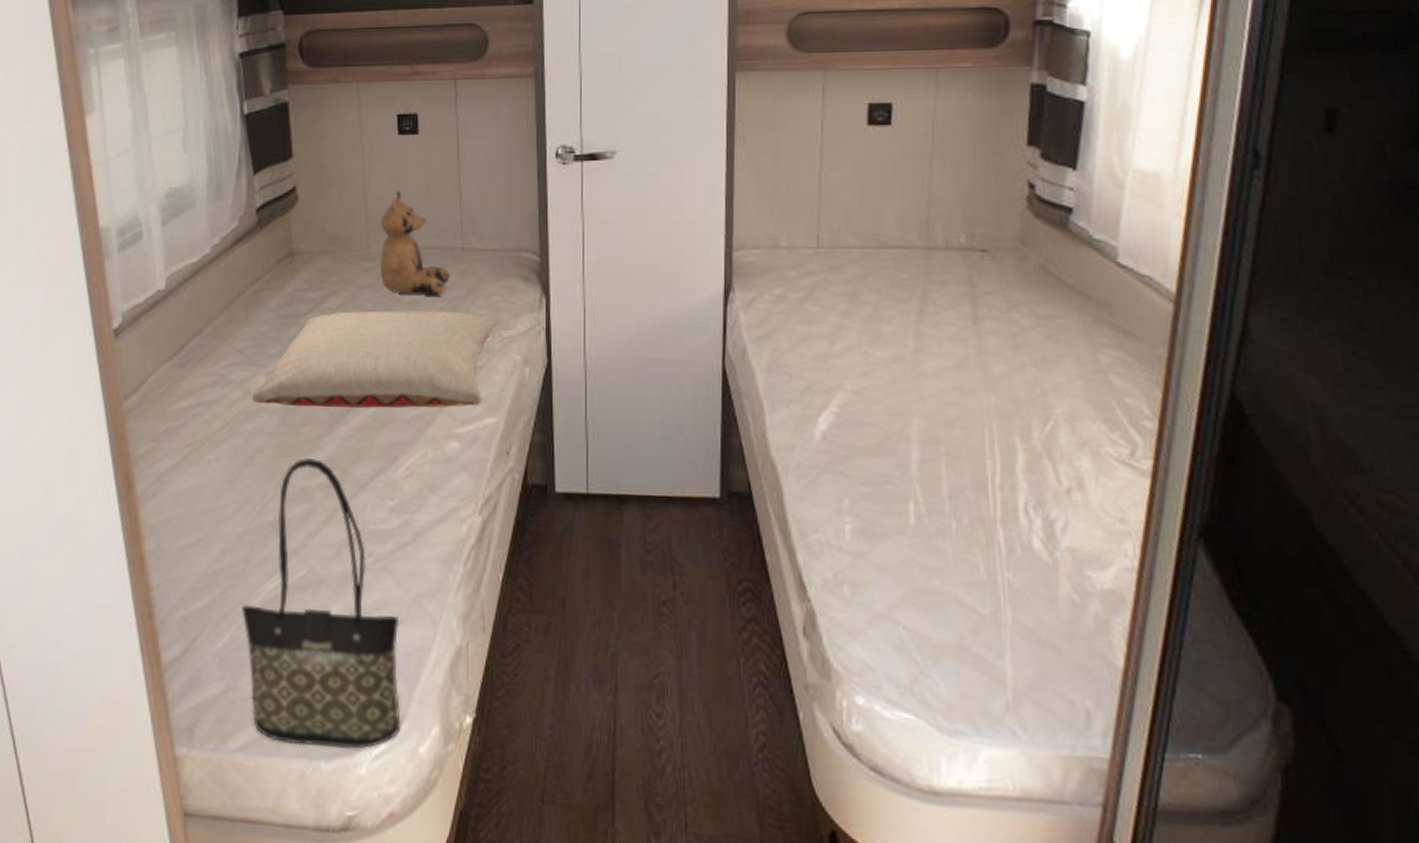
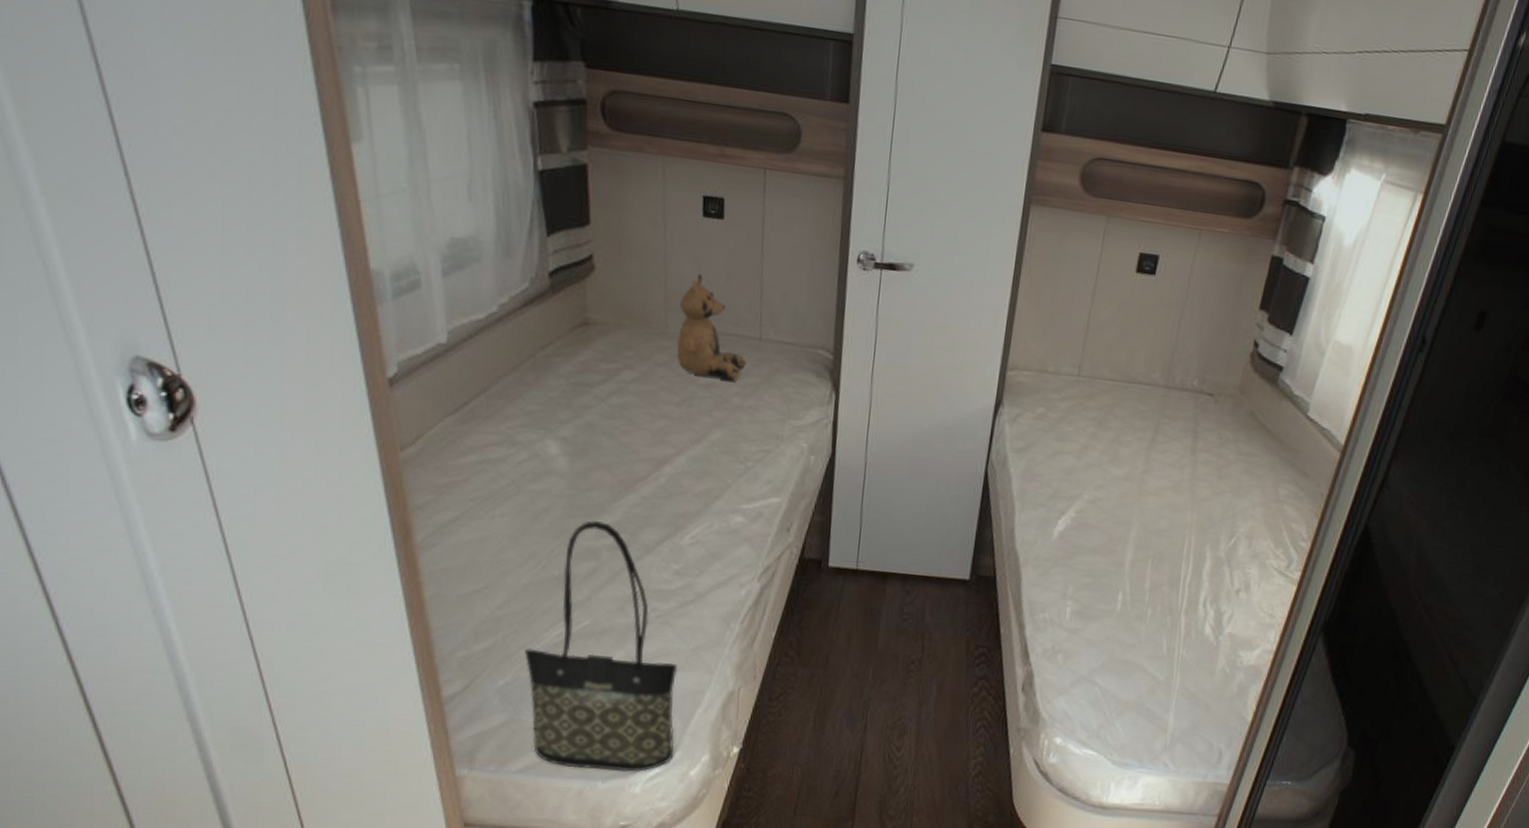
pillow: present [253,310,499,409] -> none [540,386,790,486]

